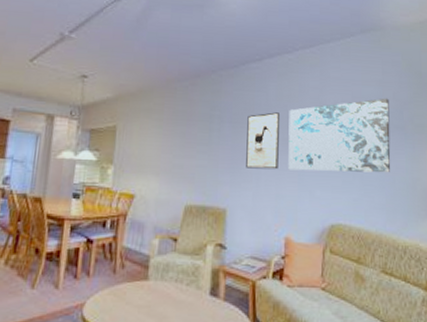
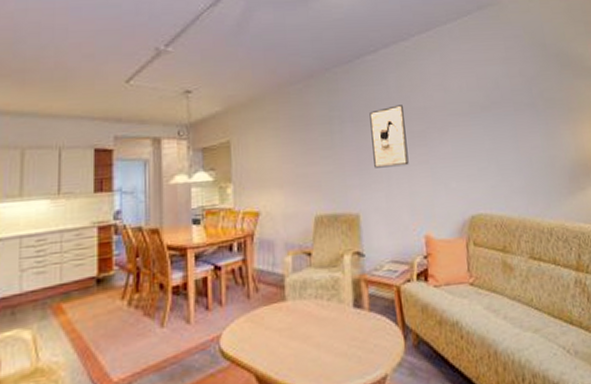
wall art: present [288,98,391,173] -> none [412,75,526,164]

